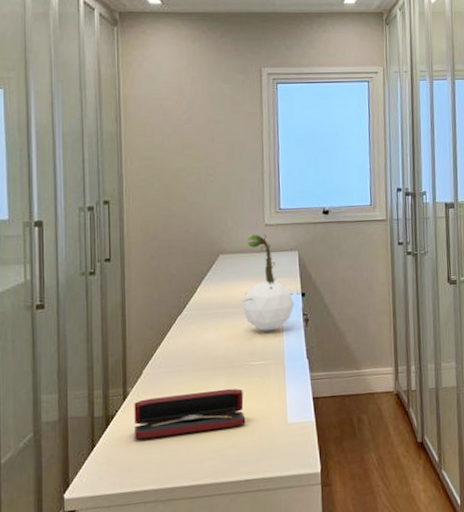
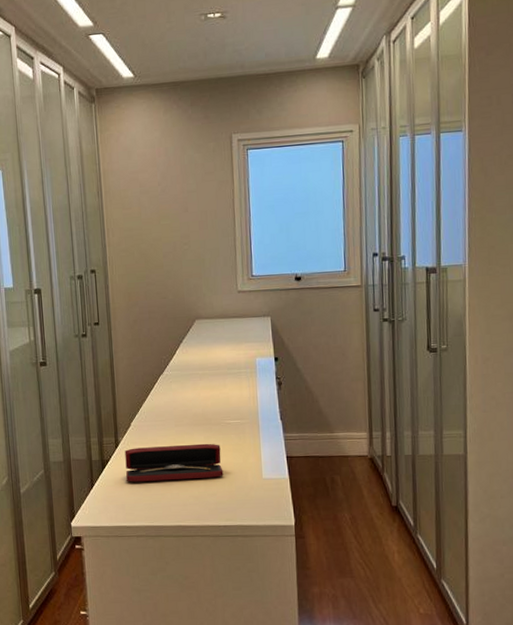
plant: present [242,233,304,331] -> none [218,300,277,393]

